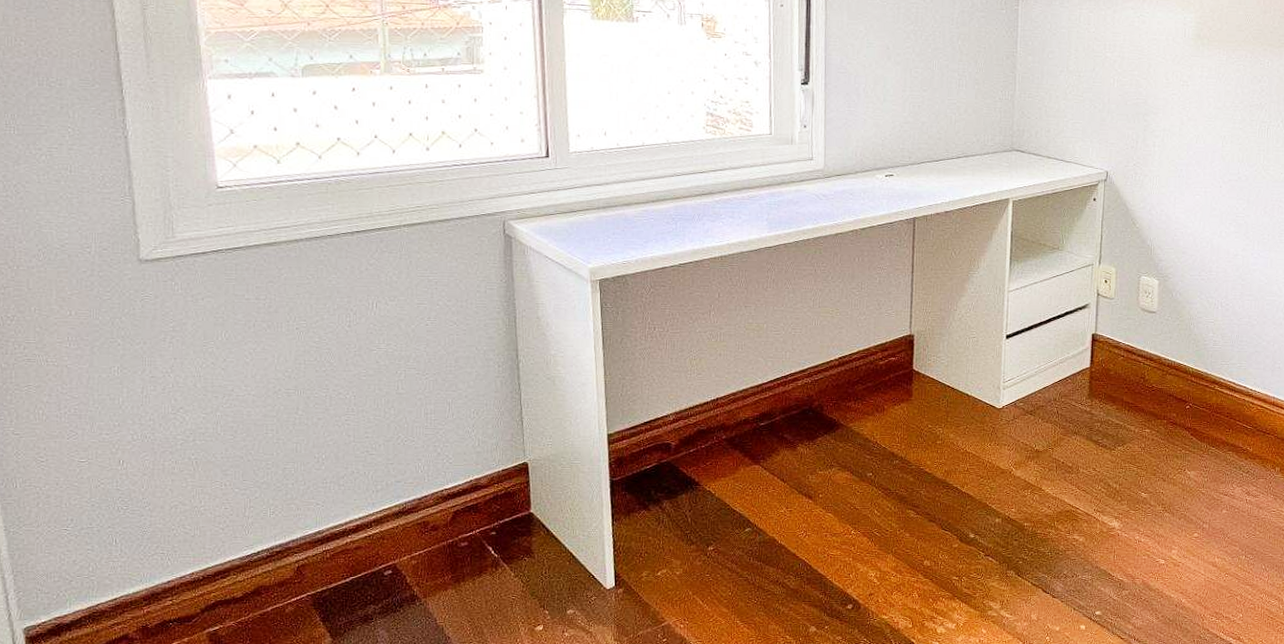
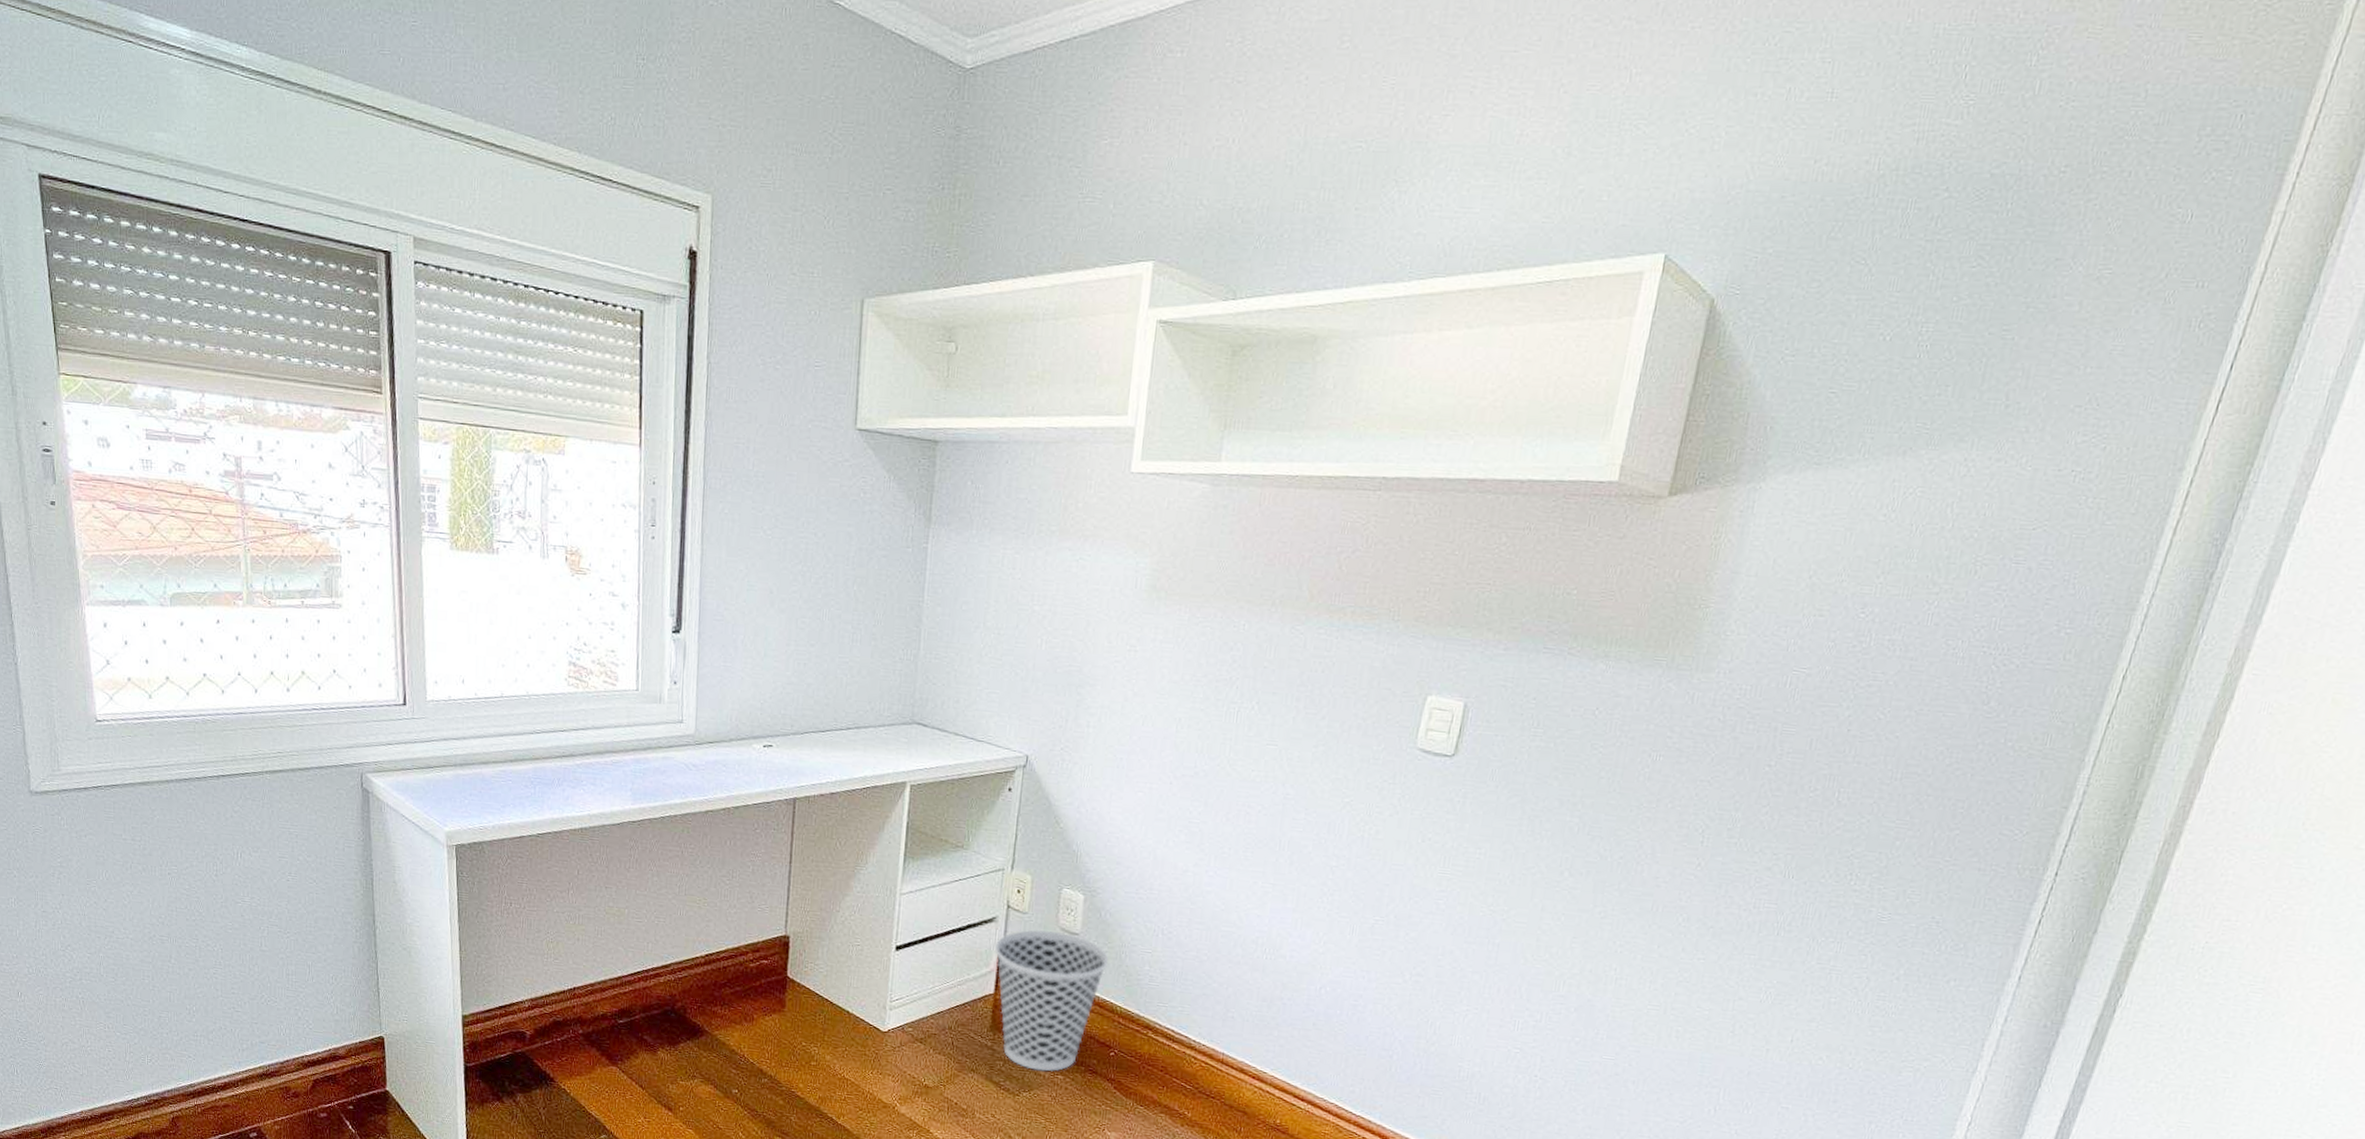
wastebasket: none [1089,311,1181,427] -> present [995,929,1109,1072]

